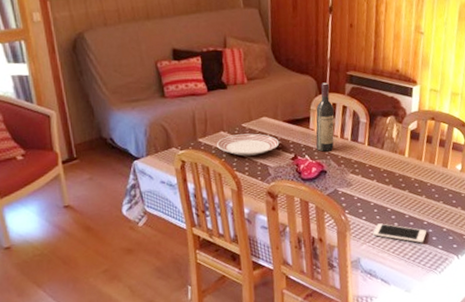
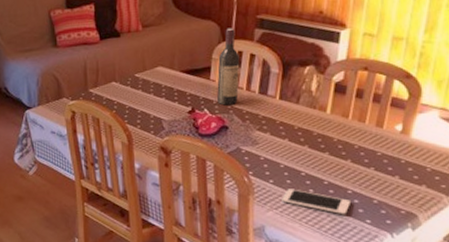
dinner plate: present [217,133,280,156] -> none [108,84,176,108]

